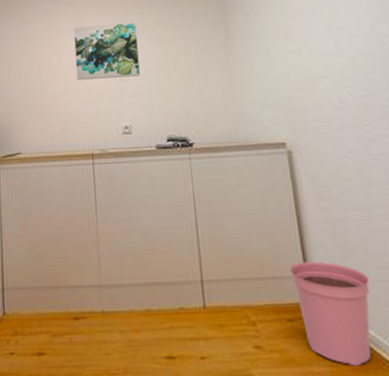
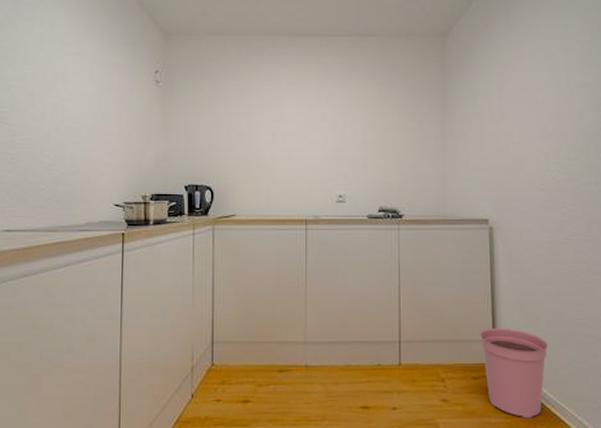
wall art: present [74,22,140,80] -> none [295,93,358,147]

